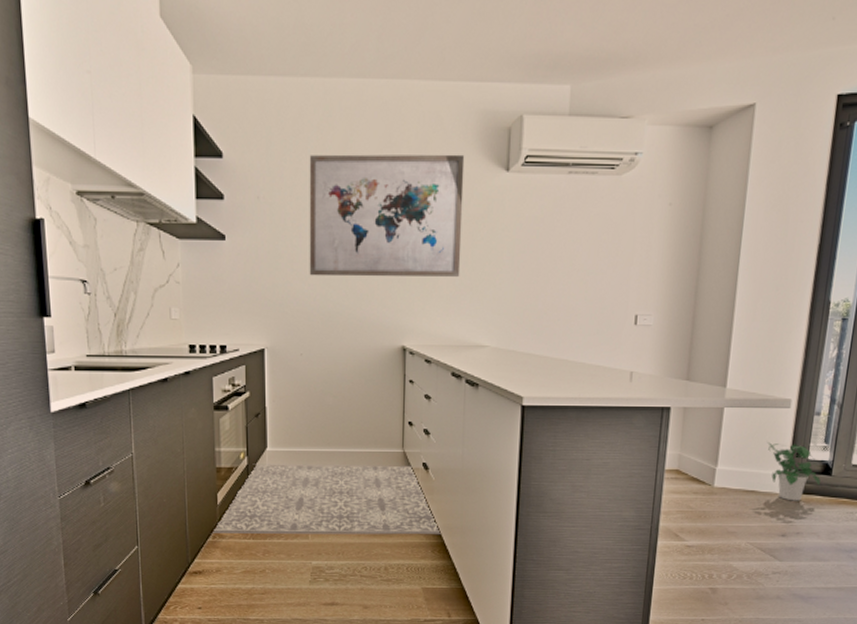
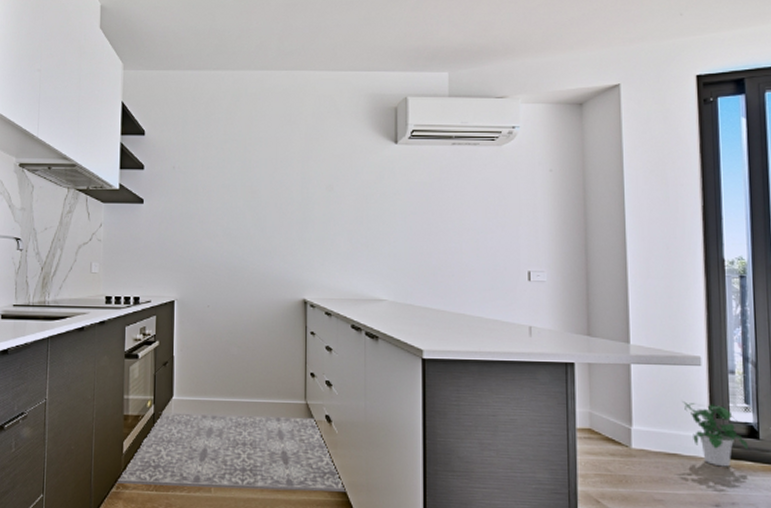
wall art: present [309,154,465,277] -> none [217,130,357,236]

